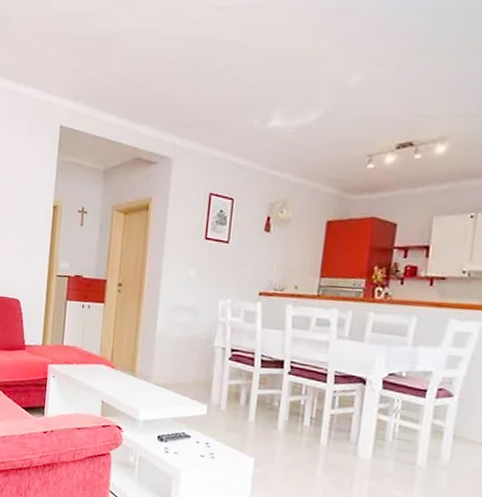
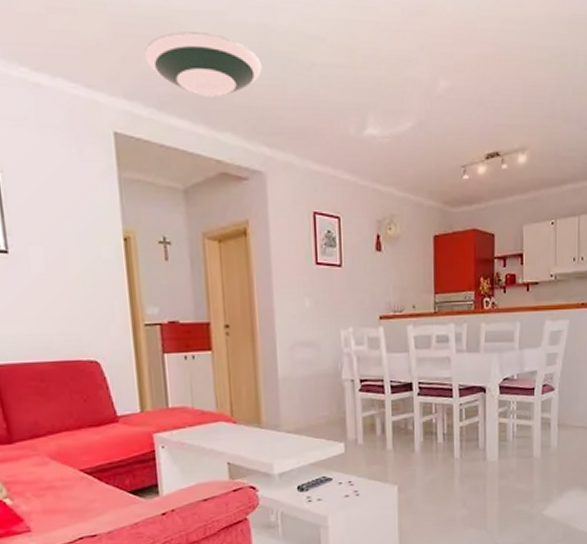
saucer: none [91,47,184,97] -> present [143,31,263,97]

